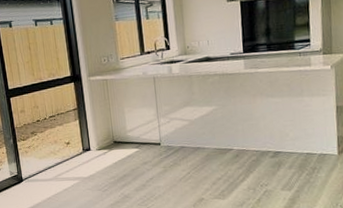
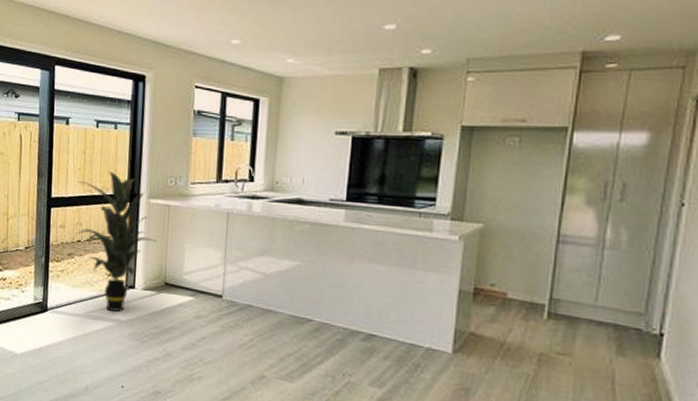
indoor plant: none [28,60,102,172] -> present [76,171,157,312]

